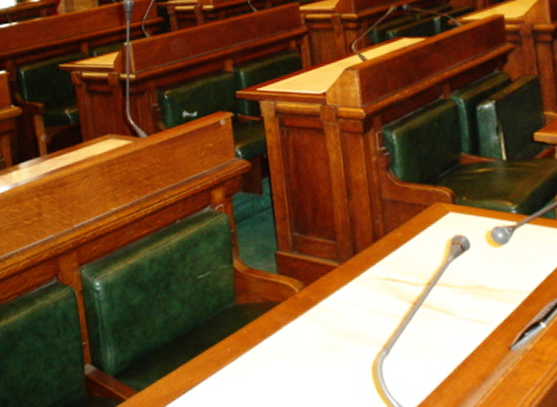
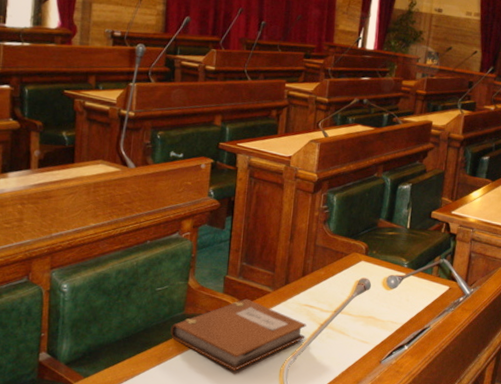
notebook: none [223,278,396,373] -> present [170,298,307,371]

